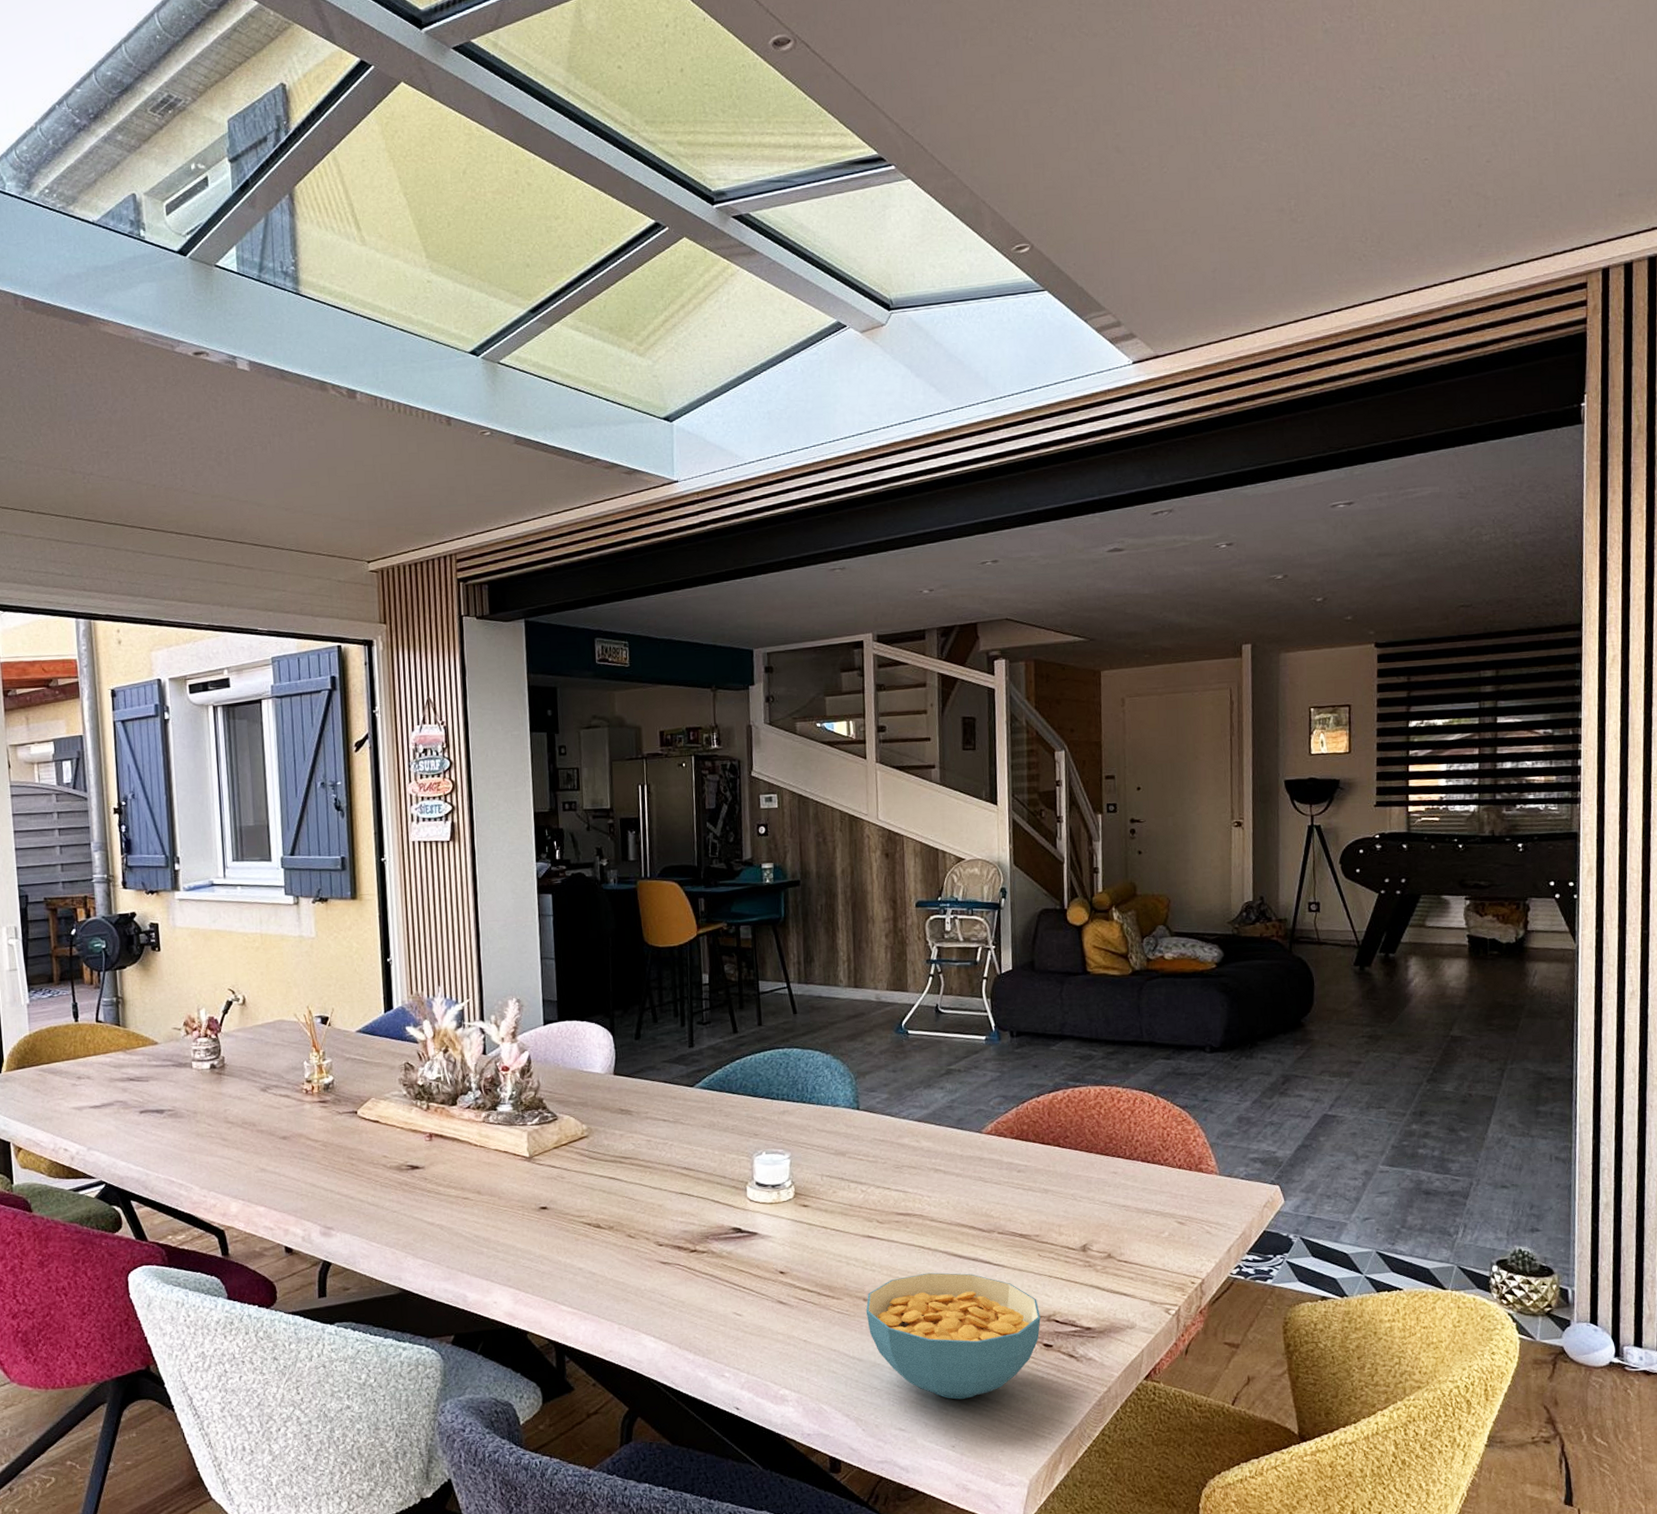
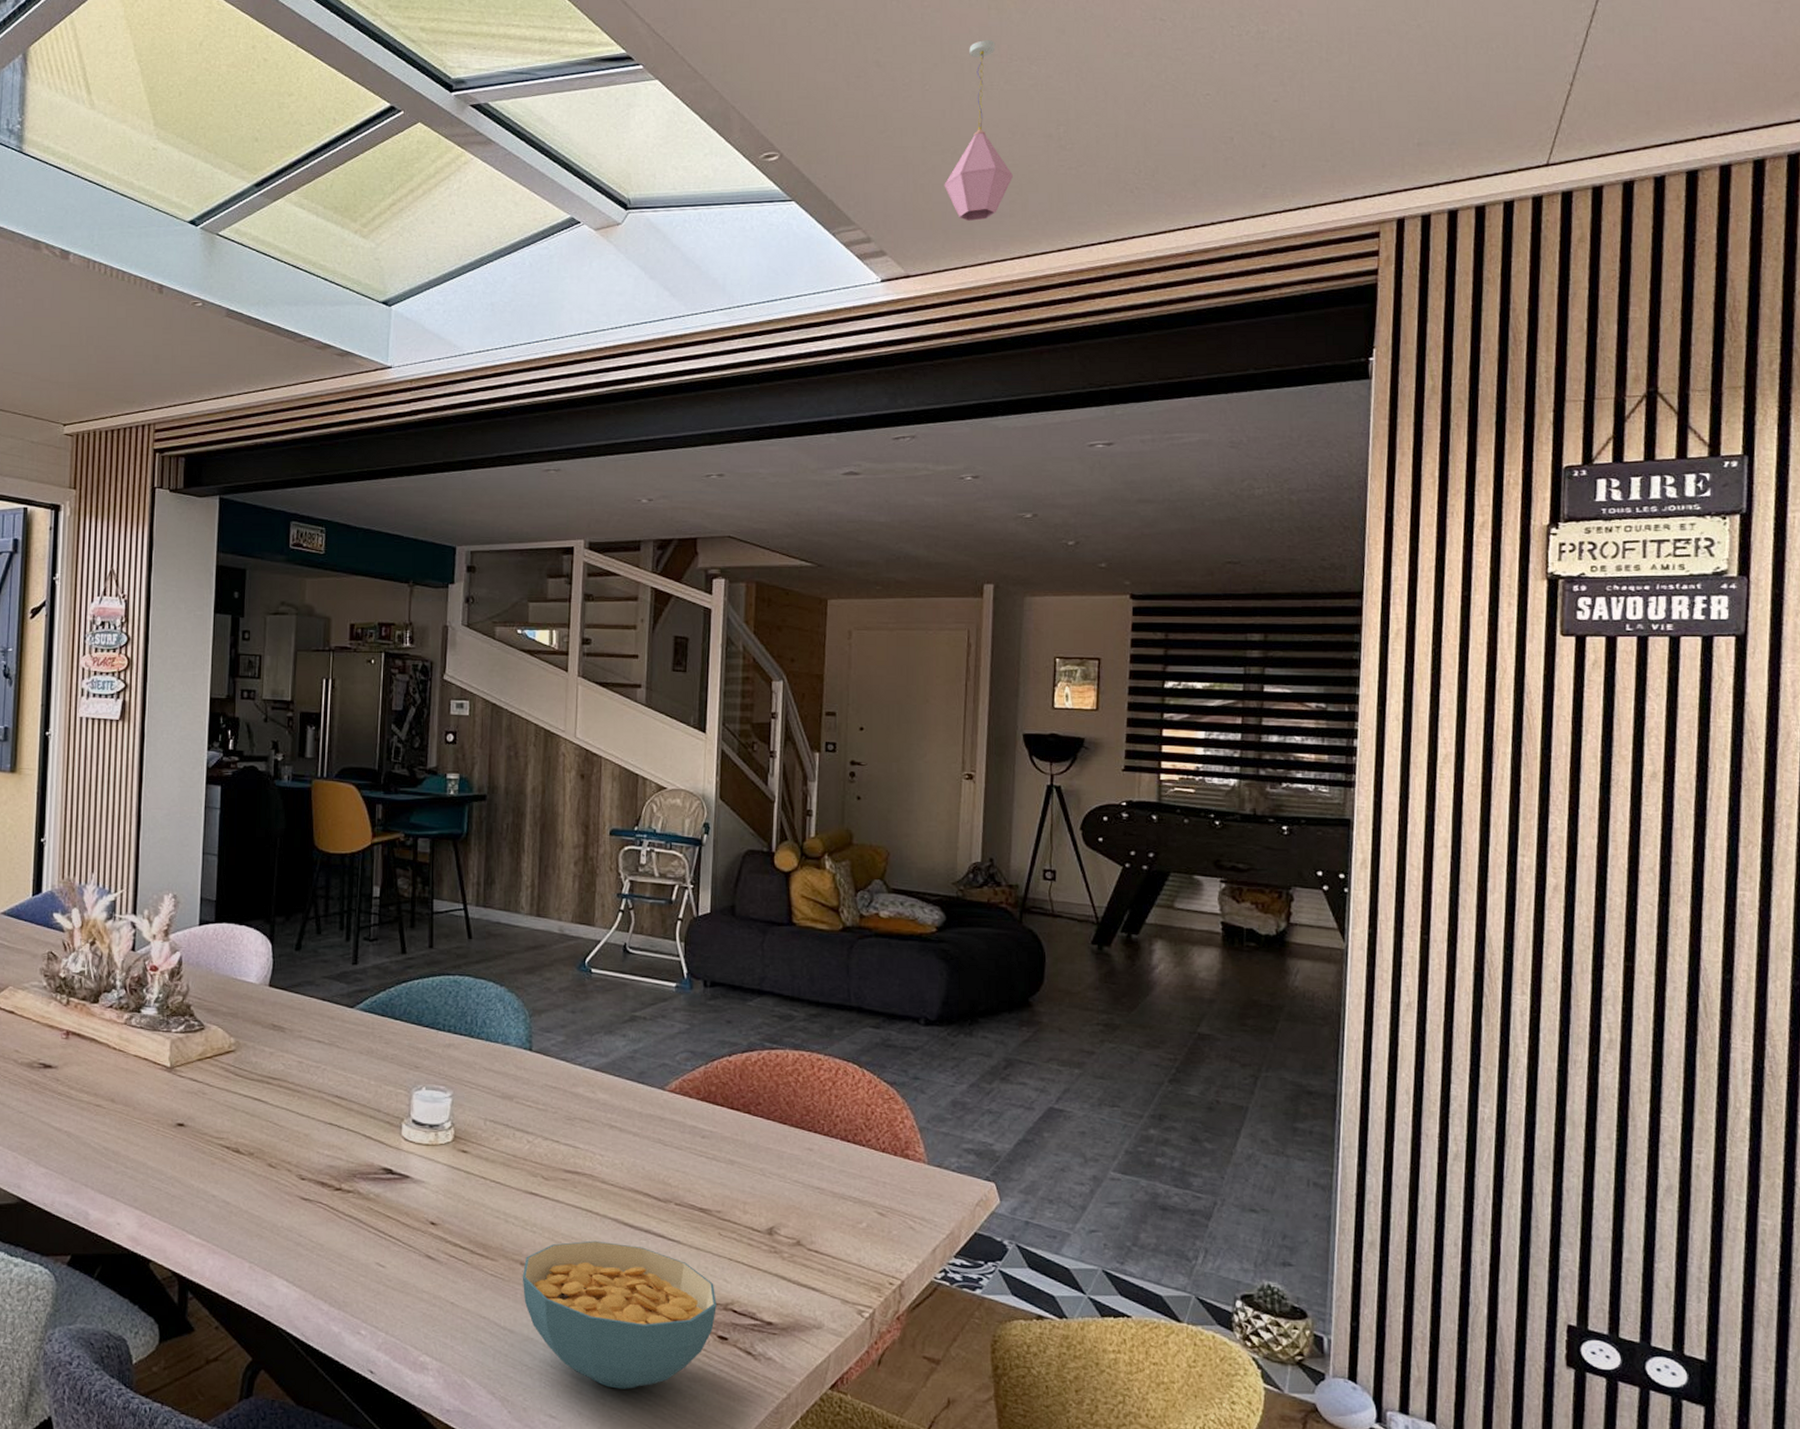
pendant light: none [1186,119,1250,299] -> present [944,40,1014,222]

